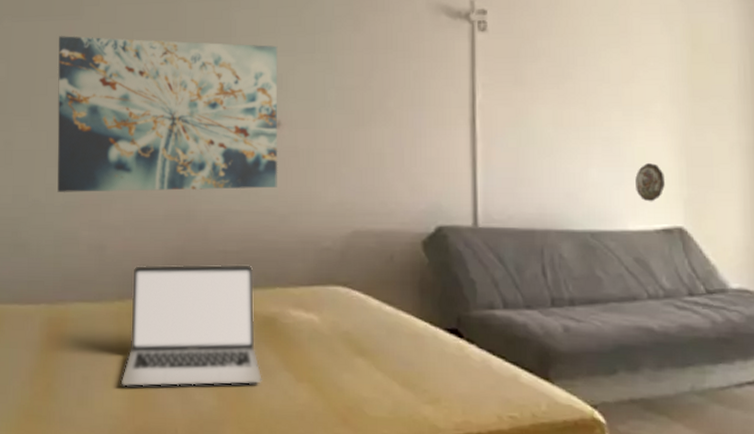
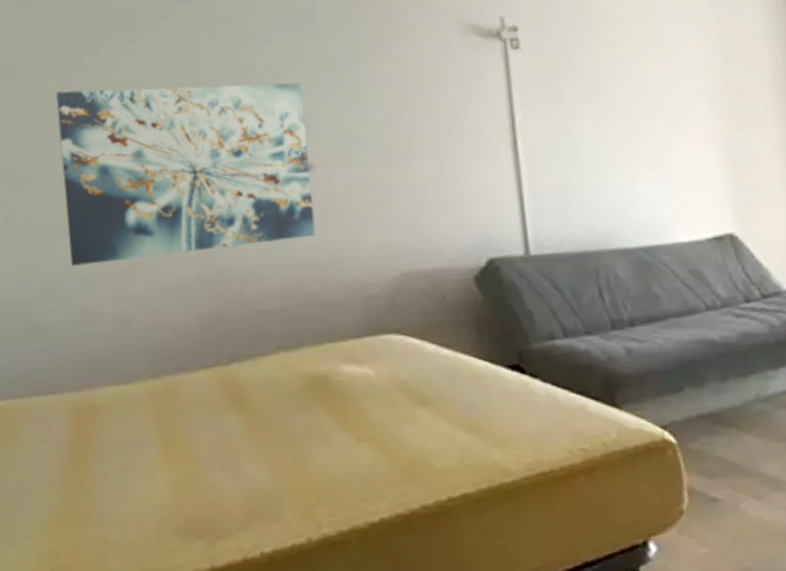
laptop: present [122,264,262,387] -> none [164,322,319,472]
decorative plate: present [635,162,665,202] -> none [682,170,712,211]

